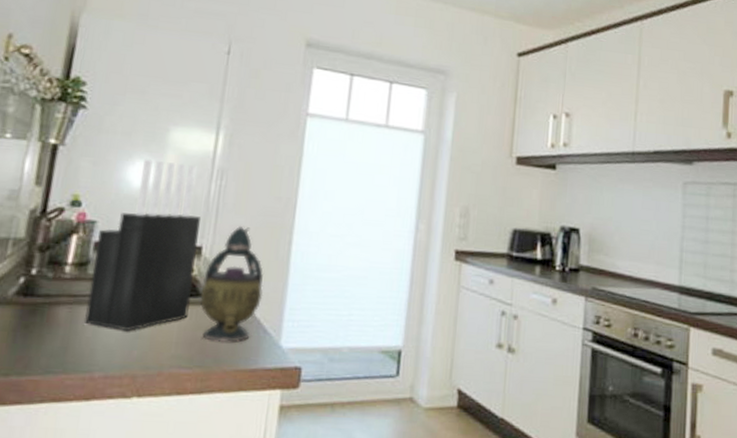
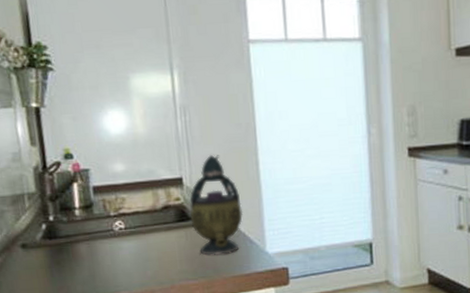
knife block: present [83,157,202,331] -> none [94,106,184,257]

